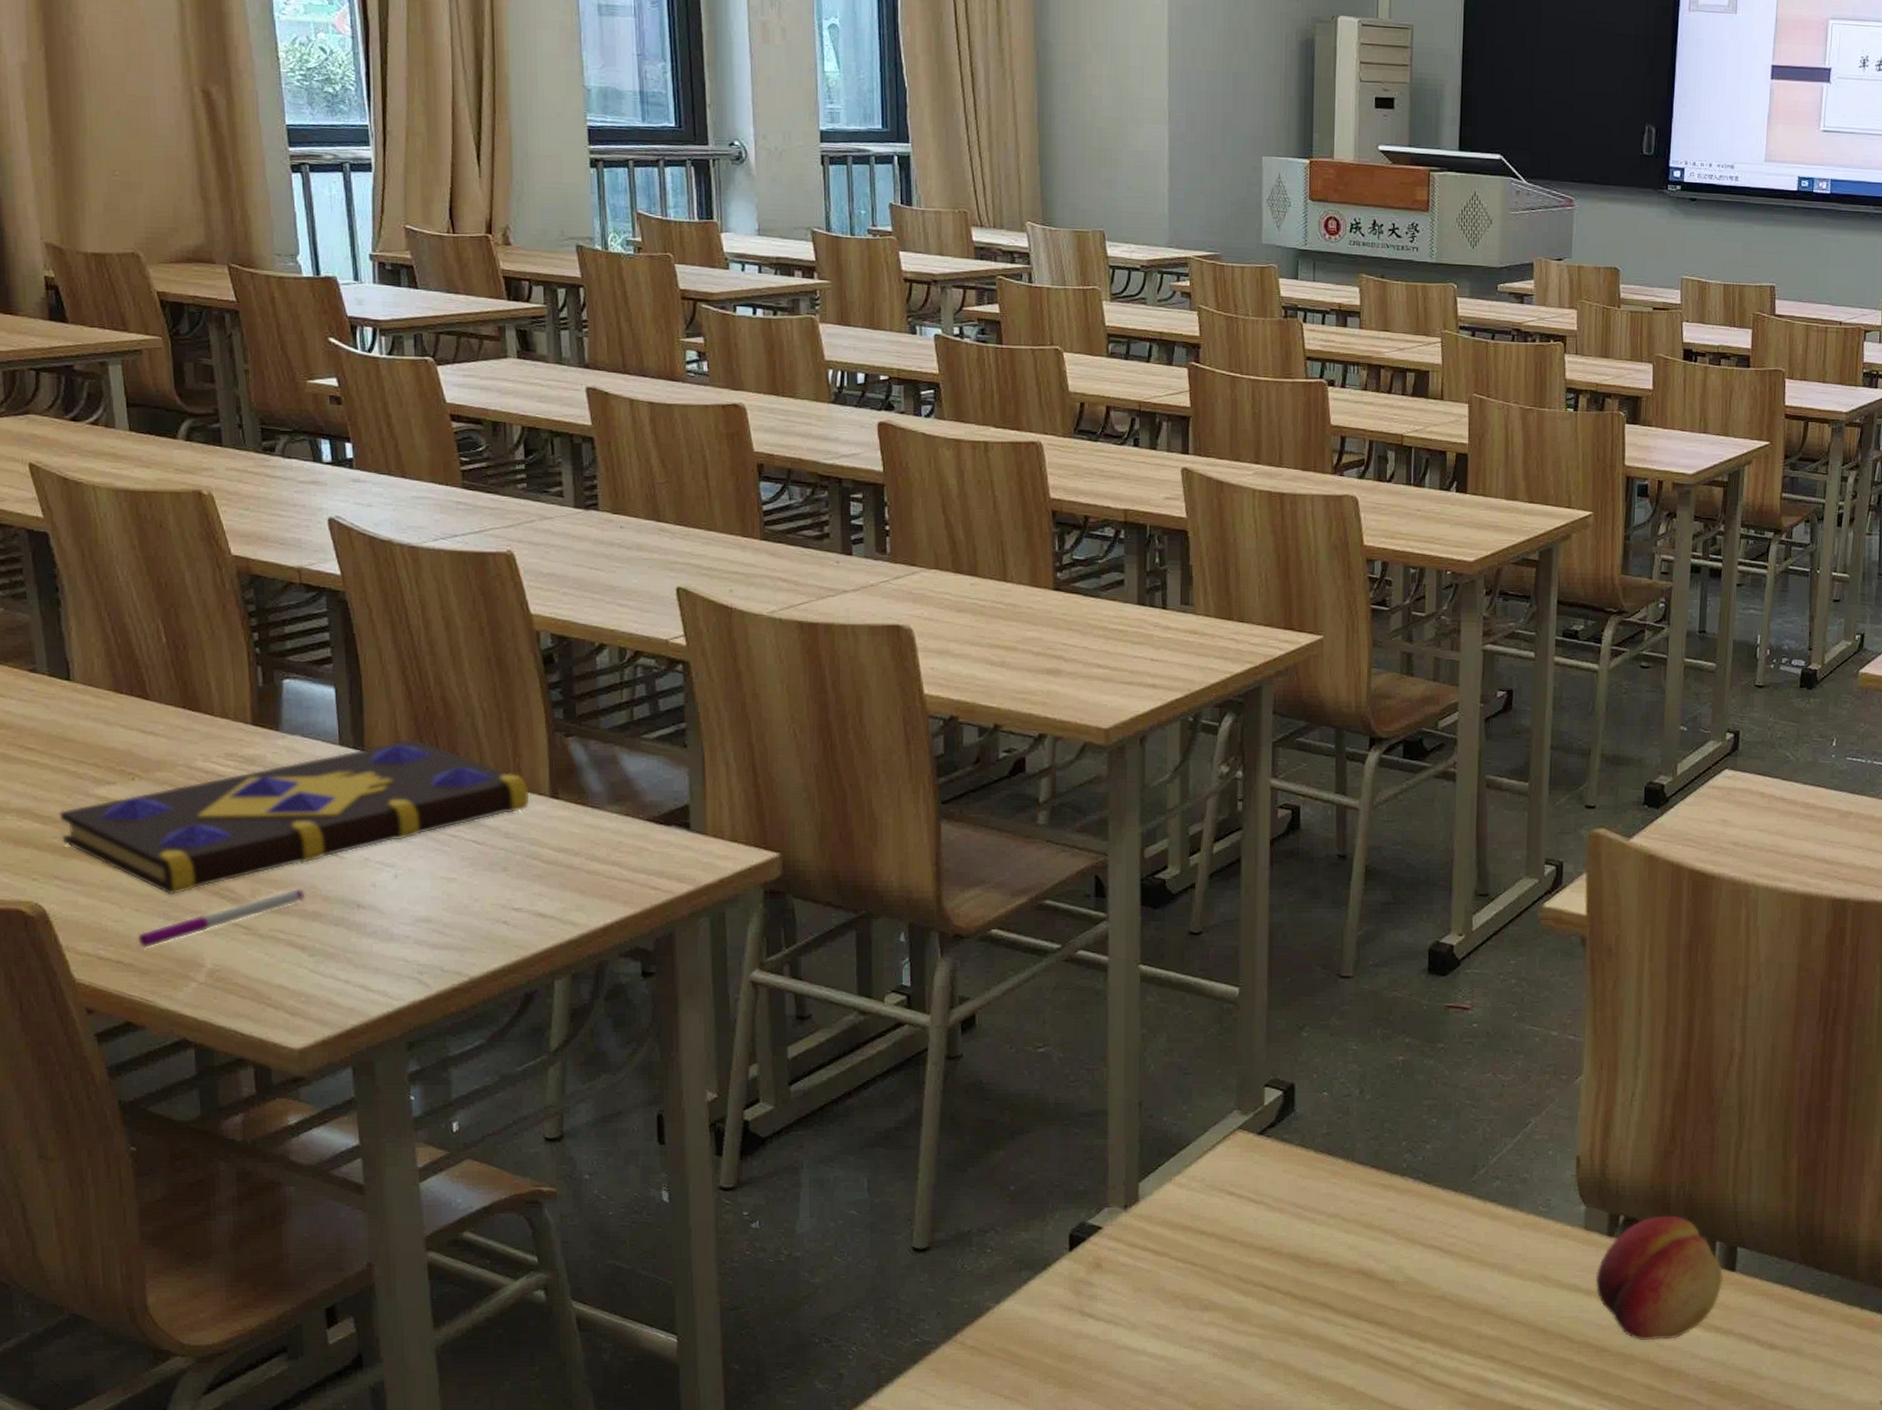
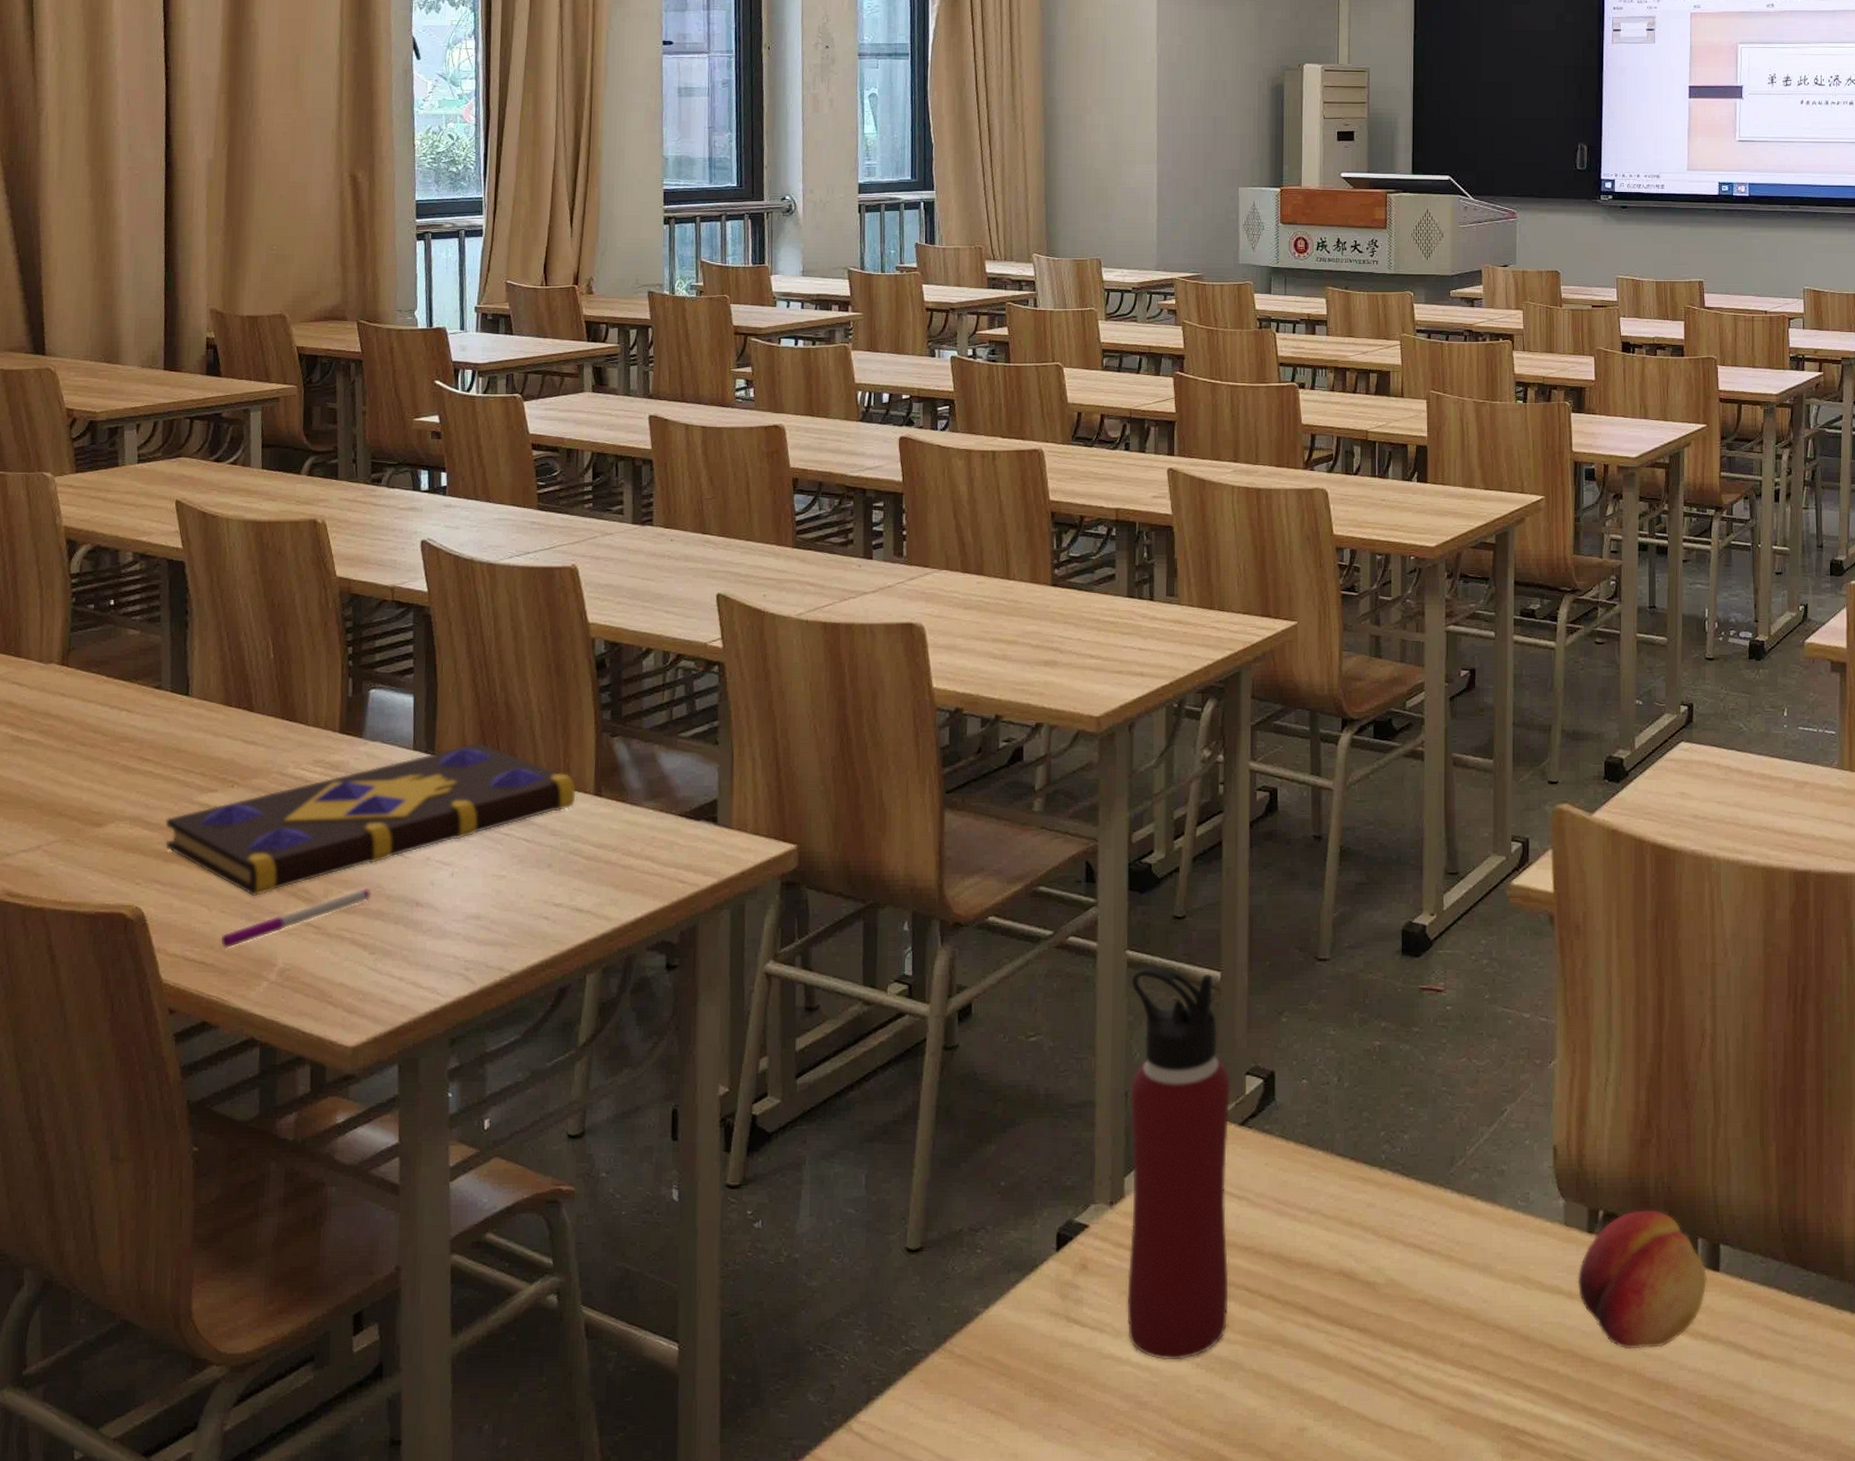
water bottle: none [1142,980,1250,1351] -> present [1127,965,1231,1360]

